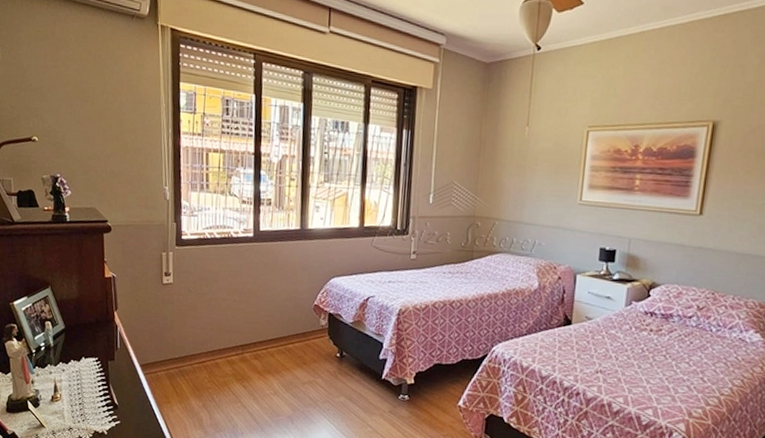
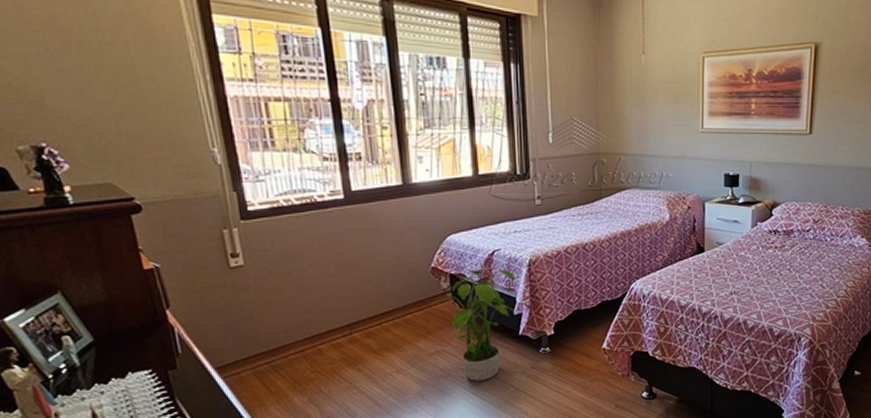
potted plant: none [316,312,385,416] -> present [438,268,516,381]

